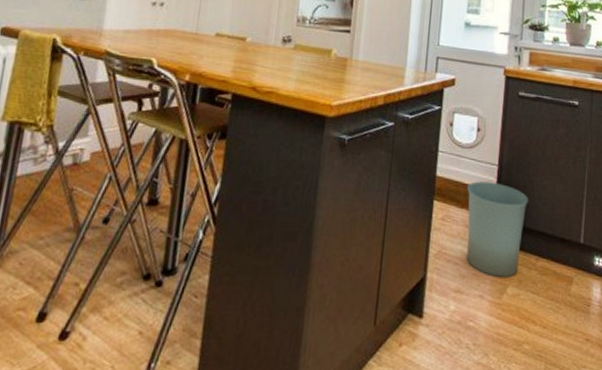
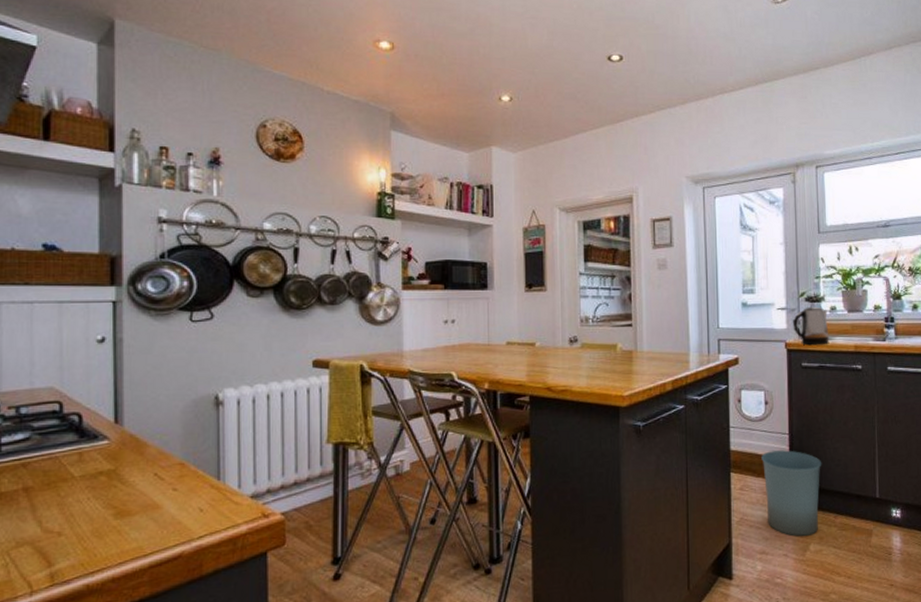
kettle: none [514,35,550,77] -> present [793,306,830,346]

